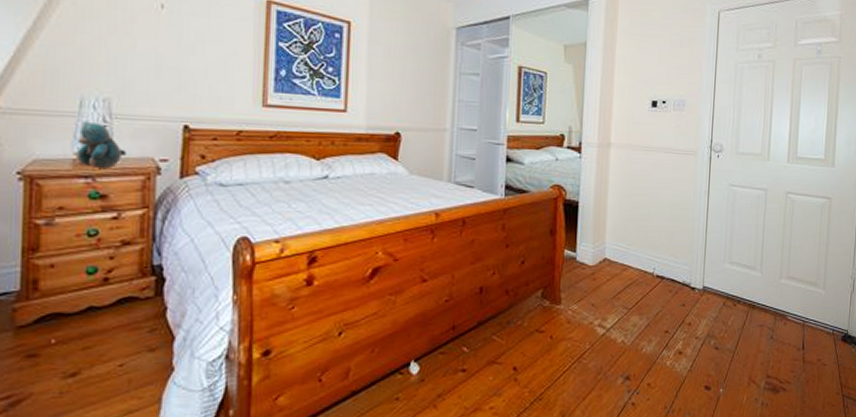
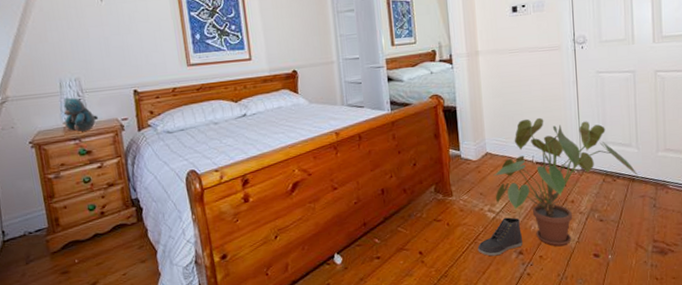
sneaker: none [580,335,632,380] -> present [477,217,522,257]
house plant: none [607,225,762,375] -> present [493,117,641,247]

